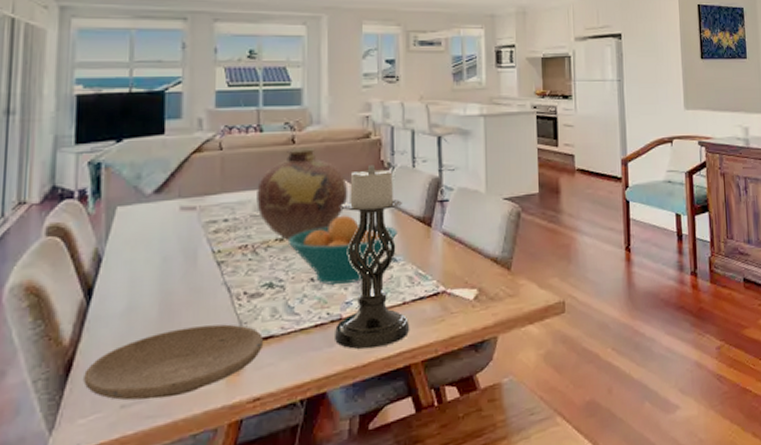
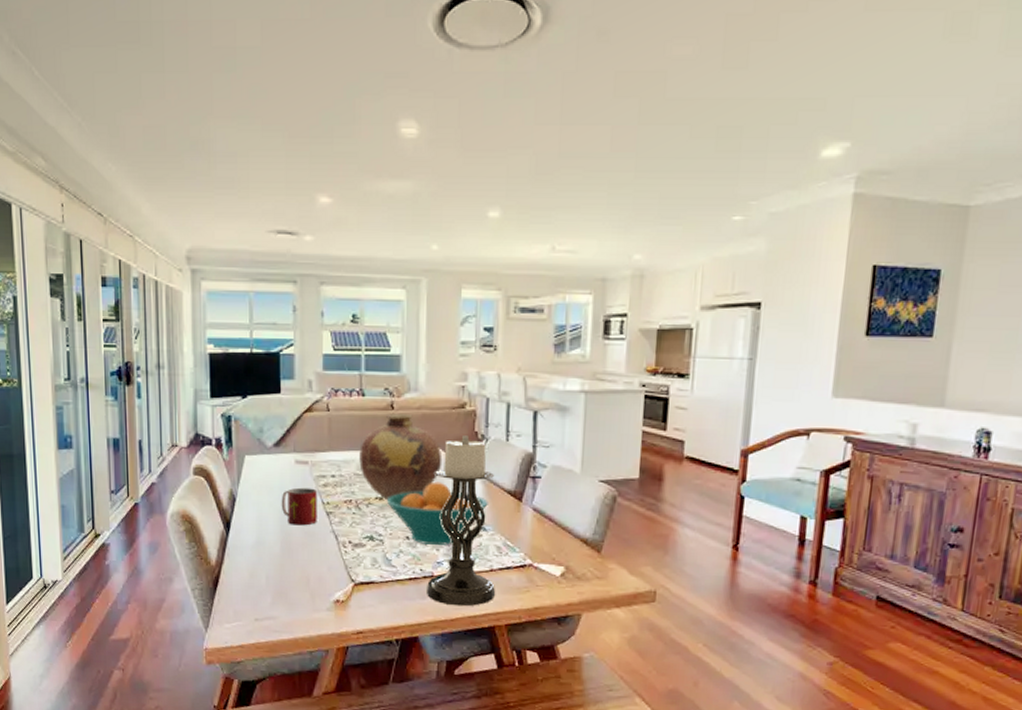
plate: present [83,324,264,401] -> none [227,564,366,619]
mug: none [160,236,207,282] -> present [281,487,317,526]

